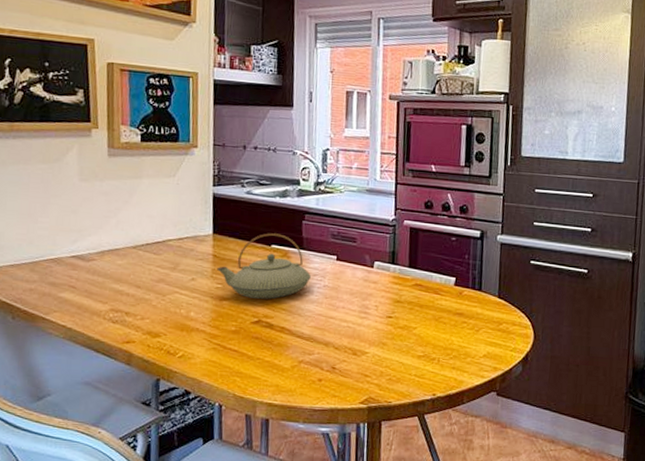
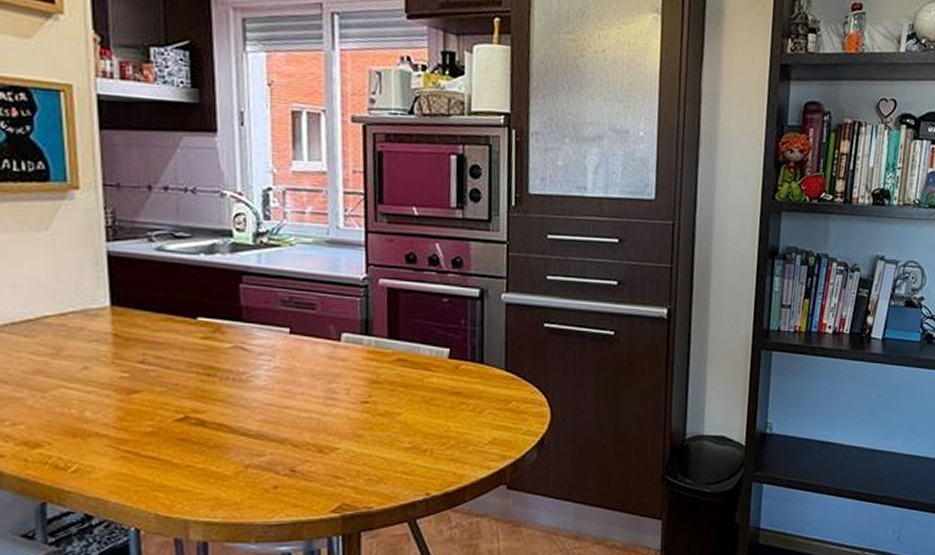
teapot: present [217,233,311,299] -> none [120,302,255,389]

